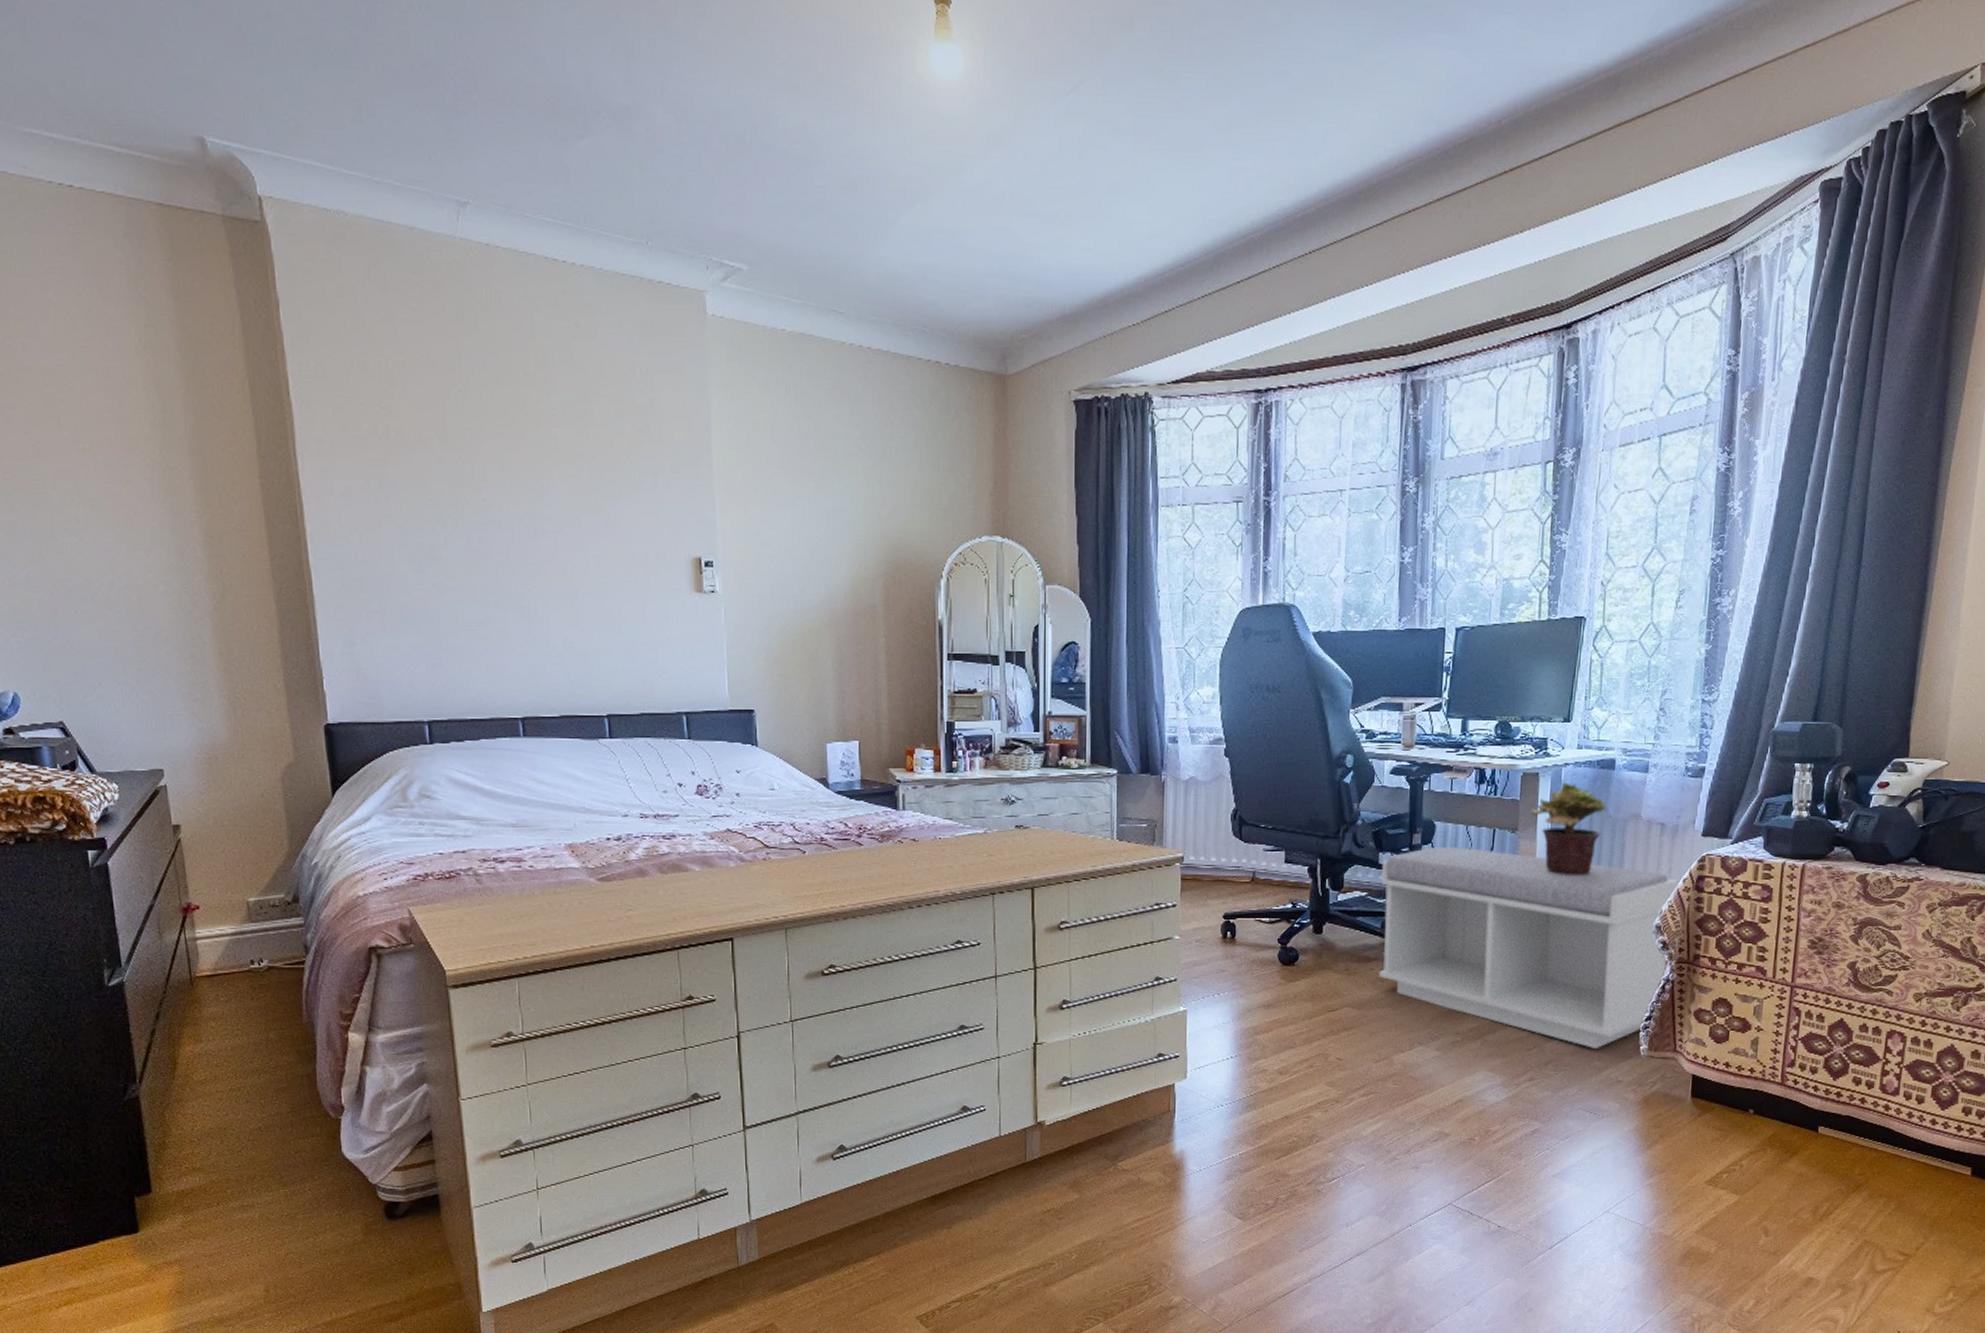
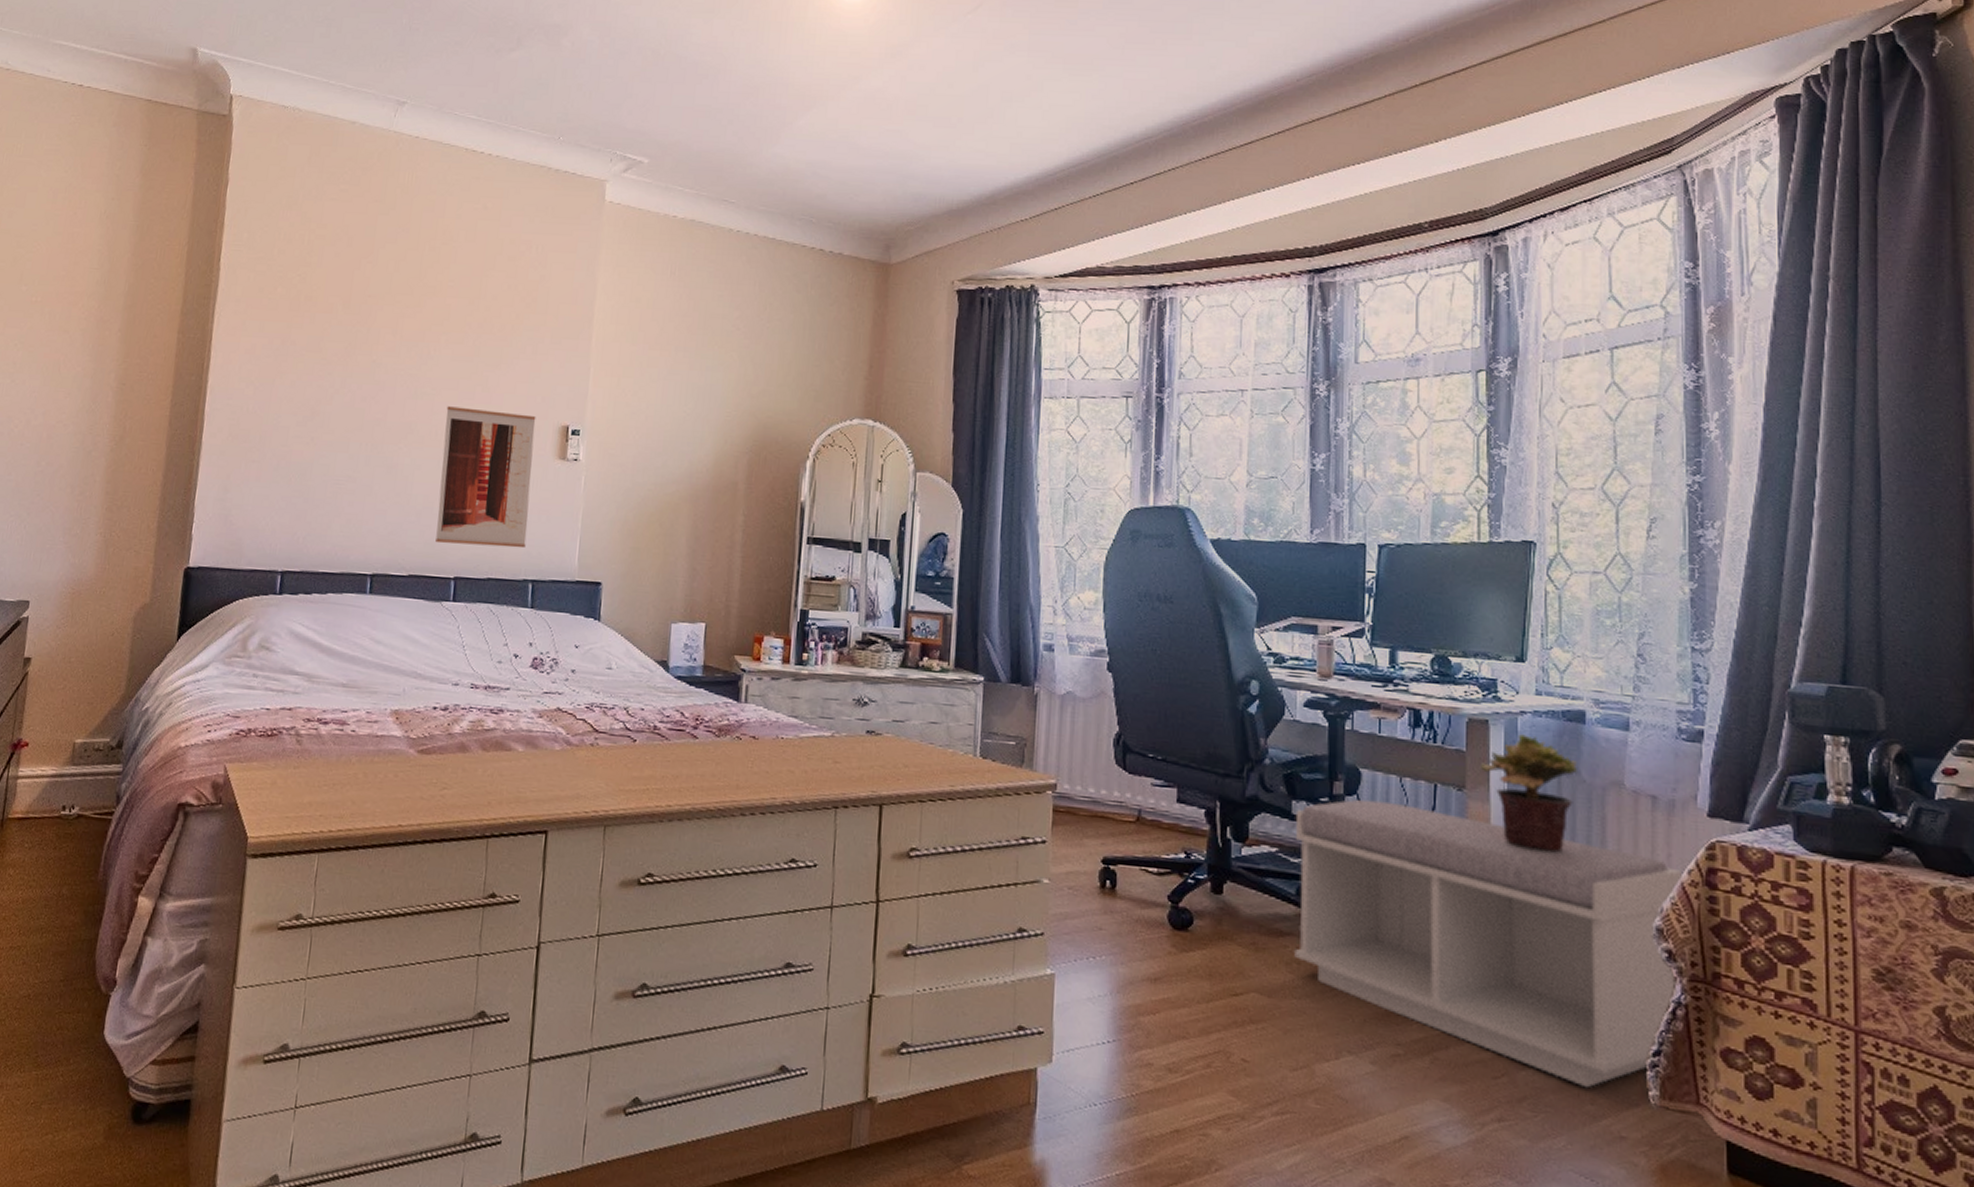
wall art: none [571,544,674,683] -> present [436,406,536,549]

